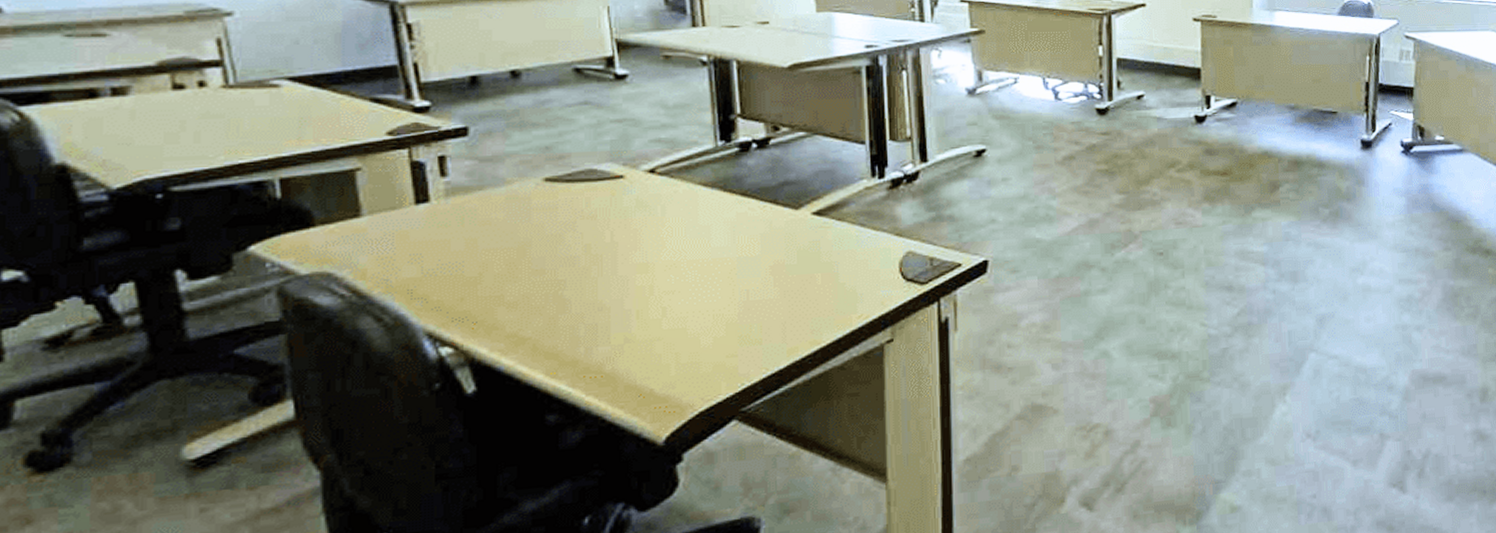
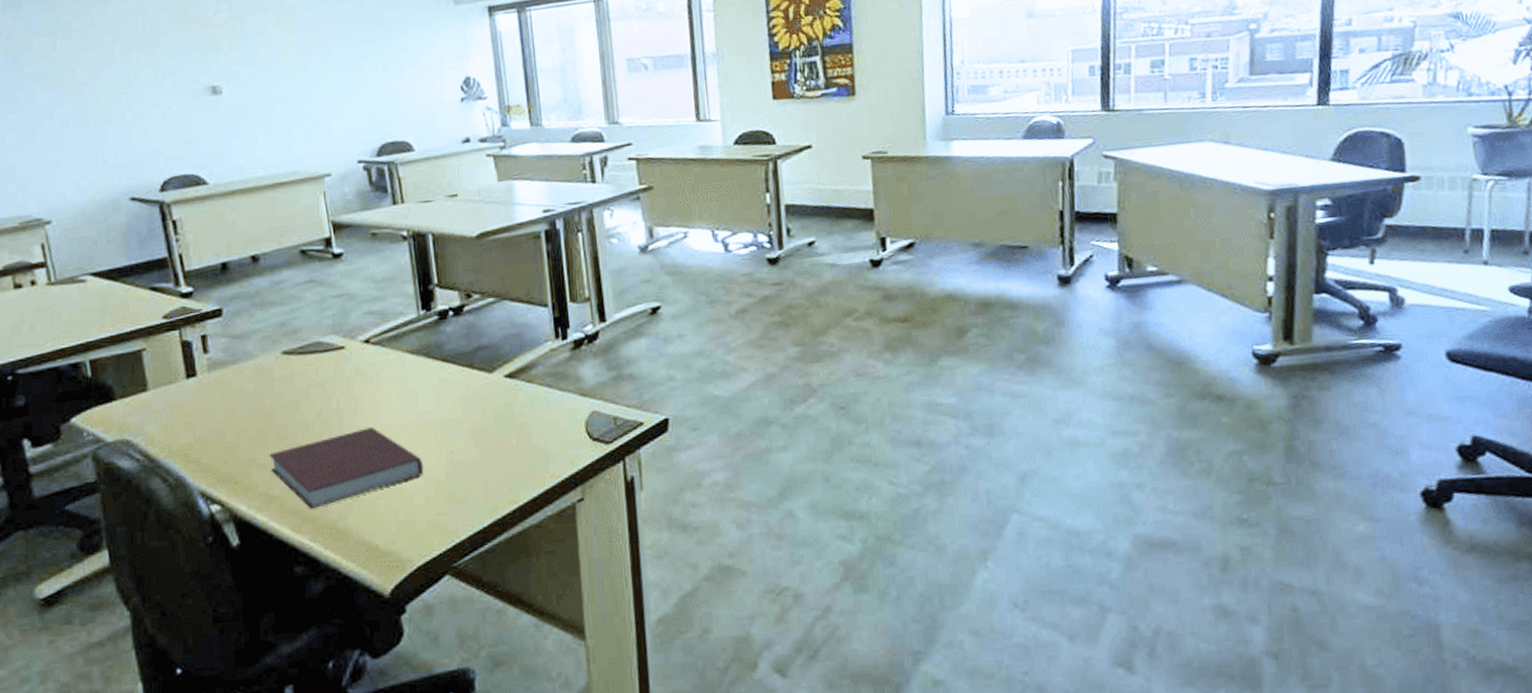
notebook: none [519,263,713,352] -> present [268,427,424,510]

